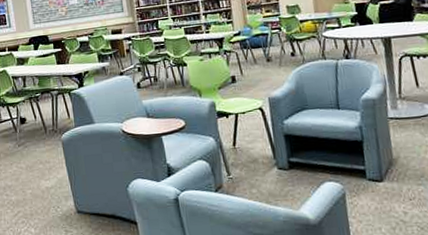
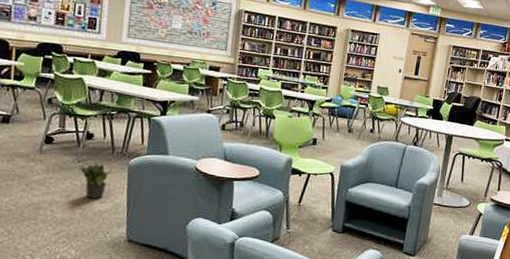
potted plant: none [19,143,49,178] -> present [78,162,113,199]

